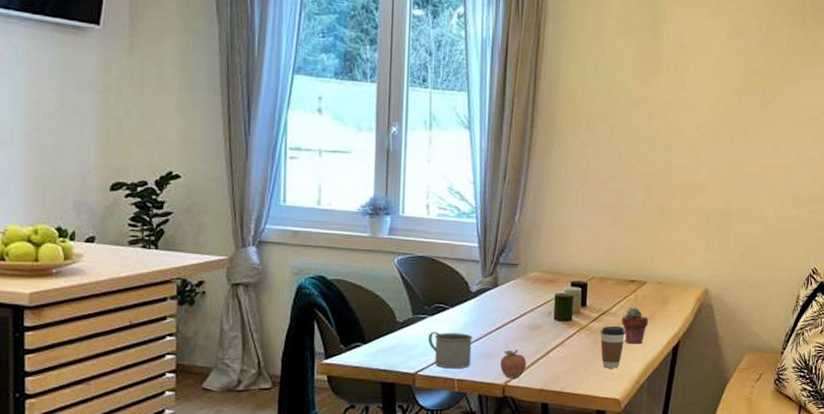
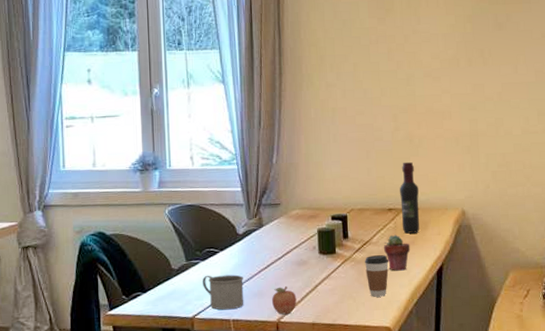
wine bottle: none [643,234,664,308] -> present [400,162,420,234]

